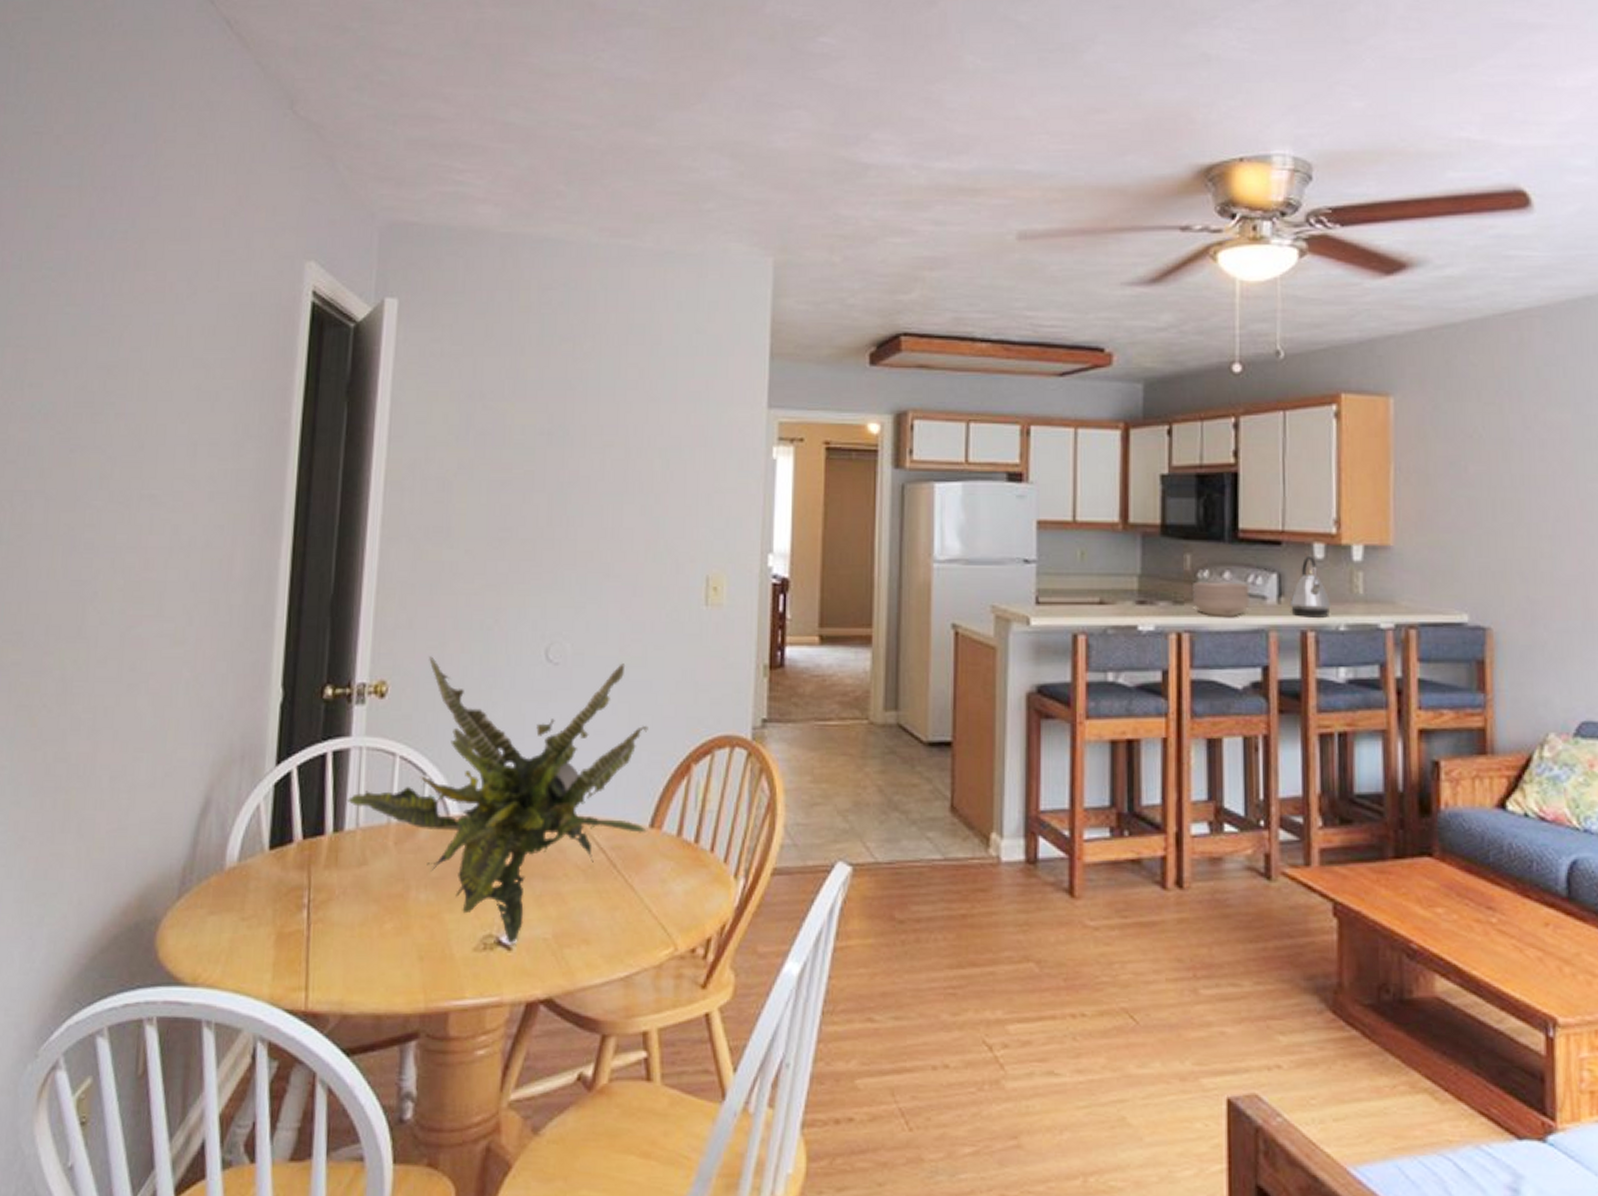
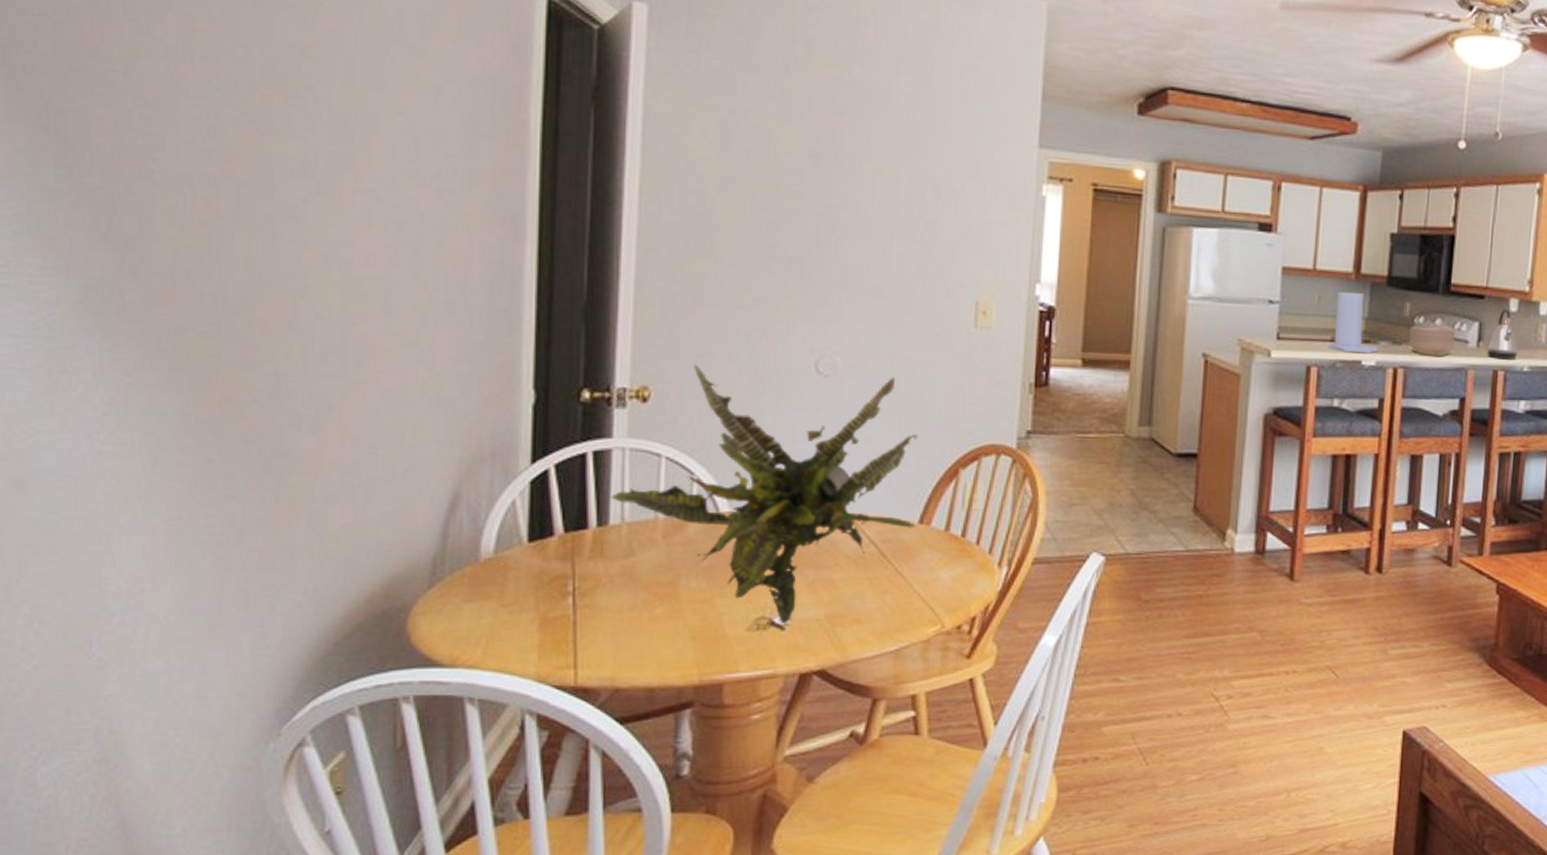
paper towel: none [1095,545,1157,617] -> present [1327,291,1379,354]

